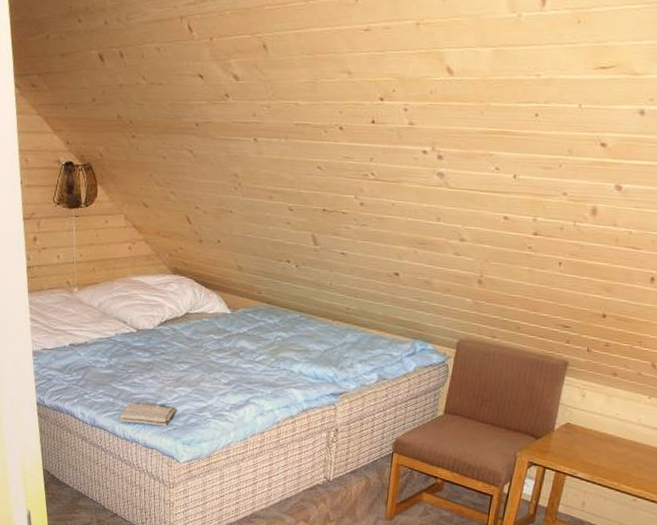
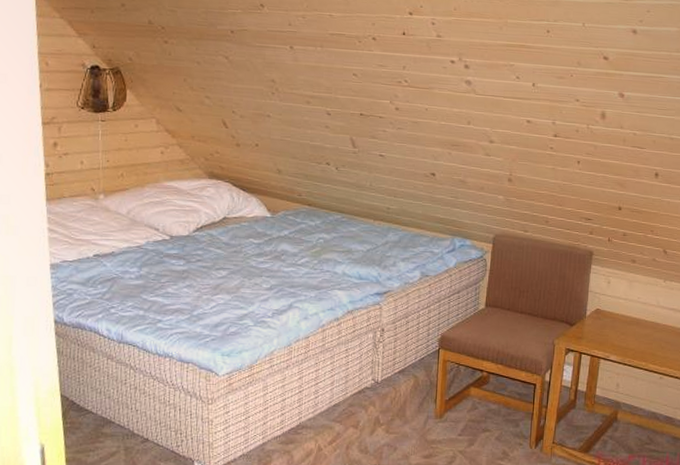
washcloth: present [118,403,175,427] -> none [149,314,212,338]

